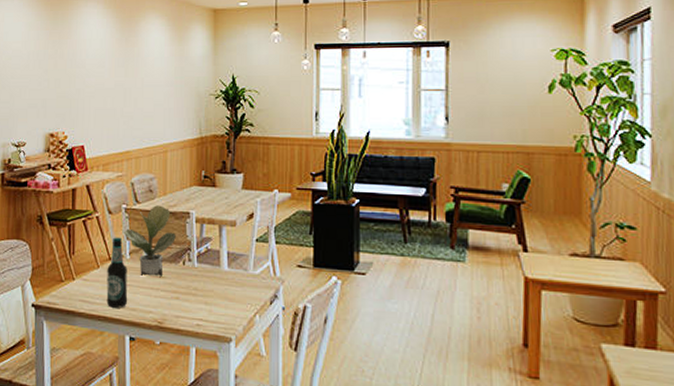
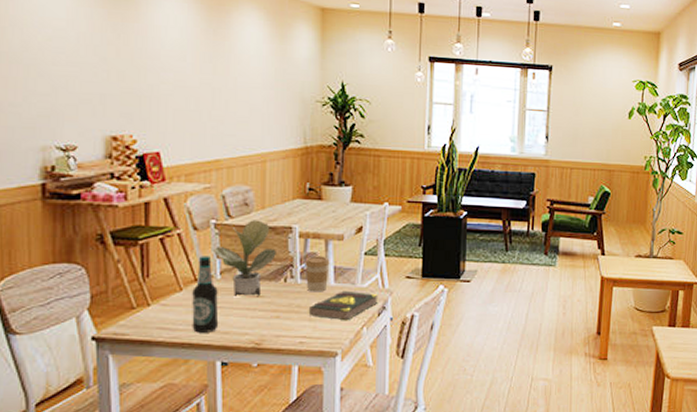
coffee cup: none [201,240,224,277] -> present [305,256,330,292]
book: none [204,276,270,307] -> present [308,290,379,321]

